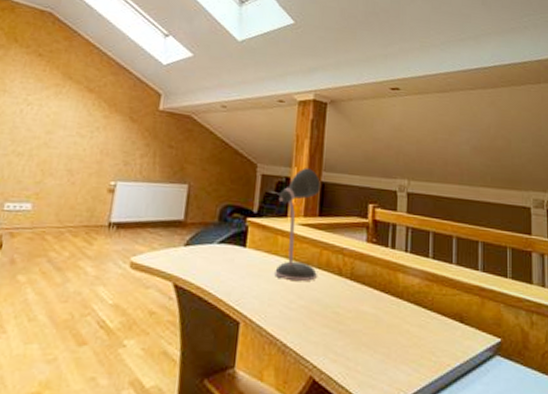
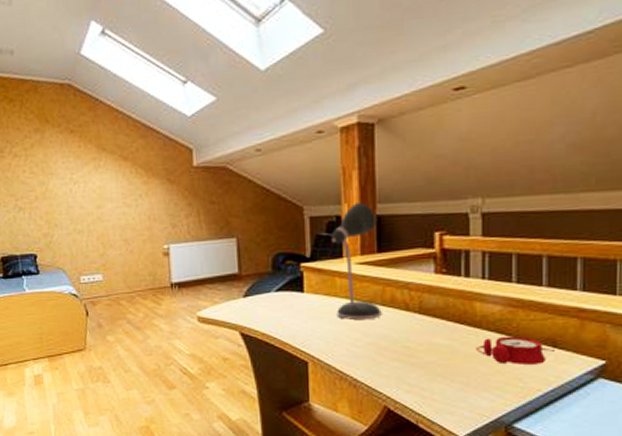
alarm clock: none [397,308,462,339] -> present [476,336,555,365]

